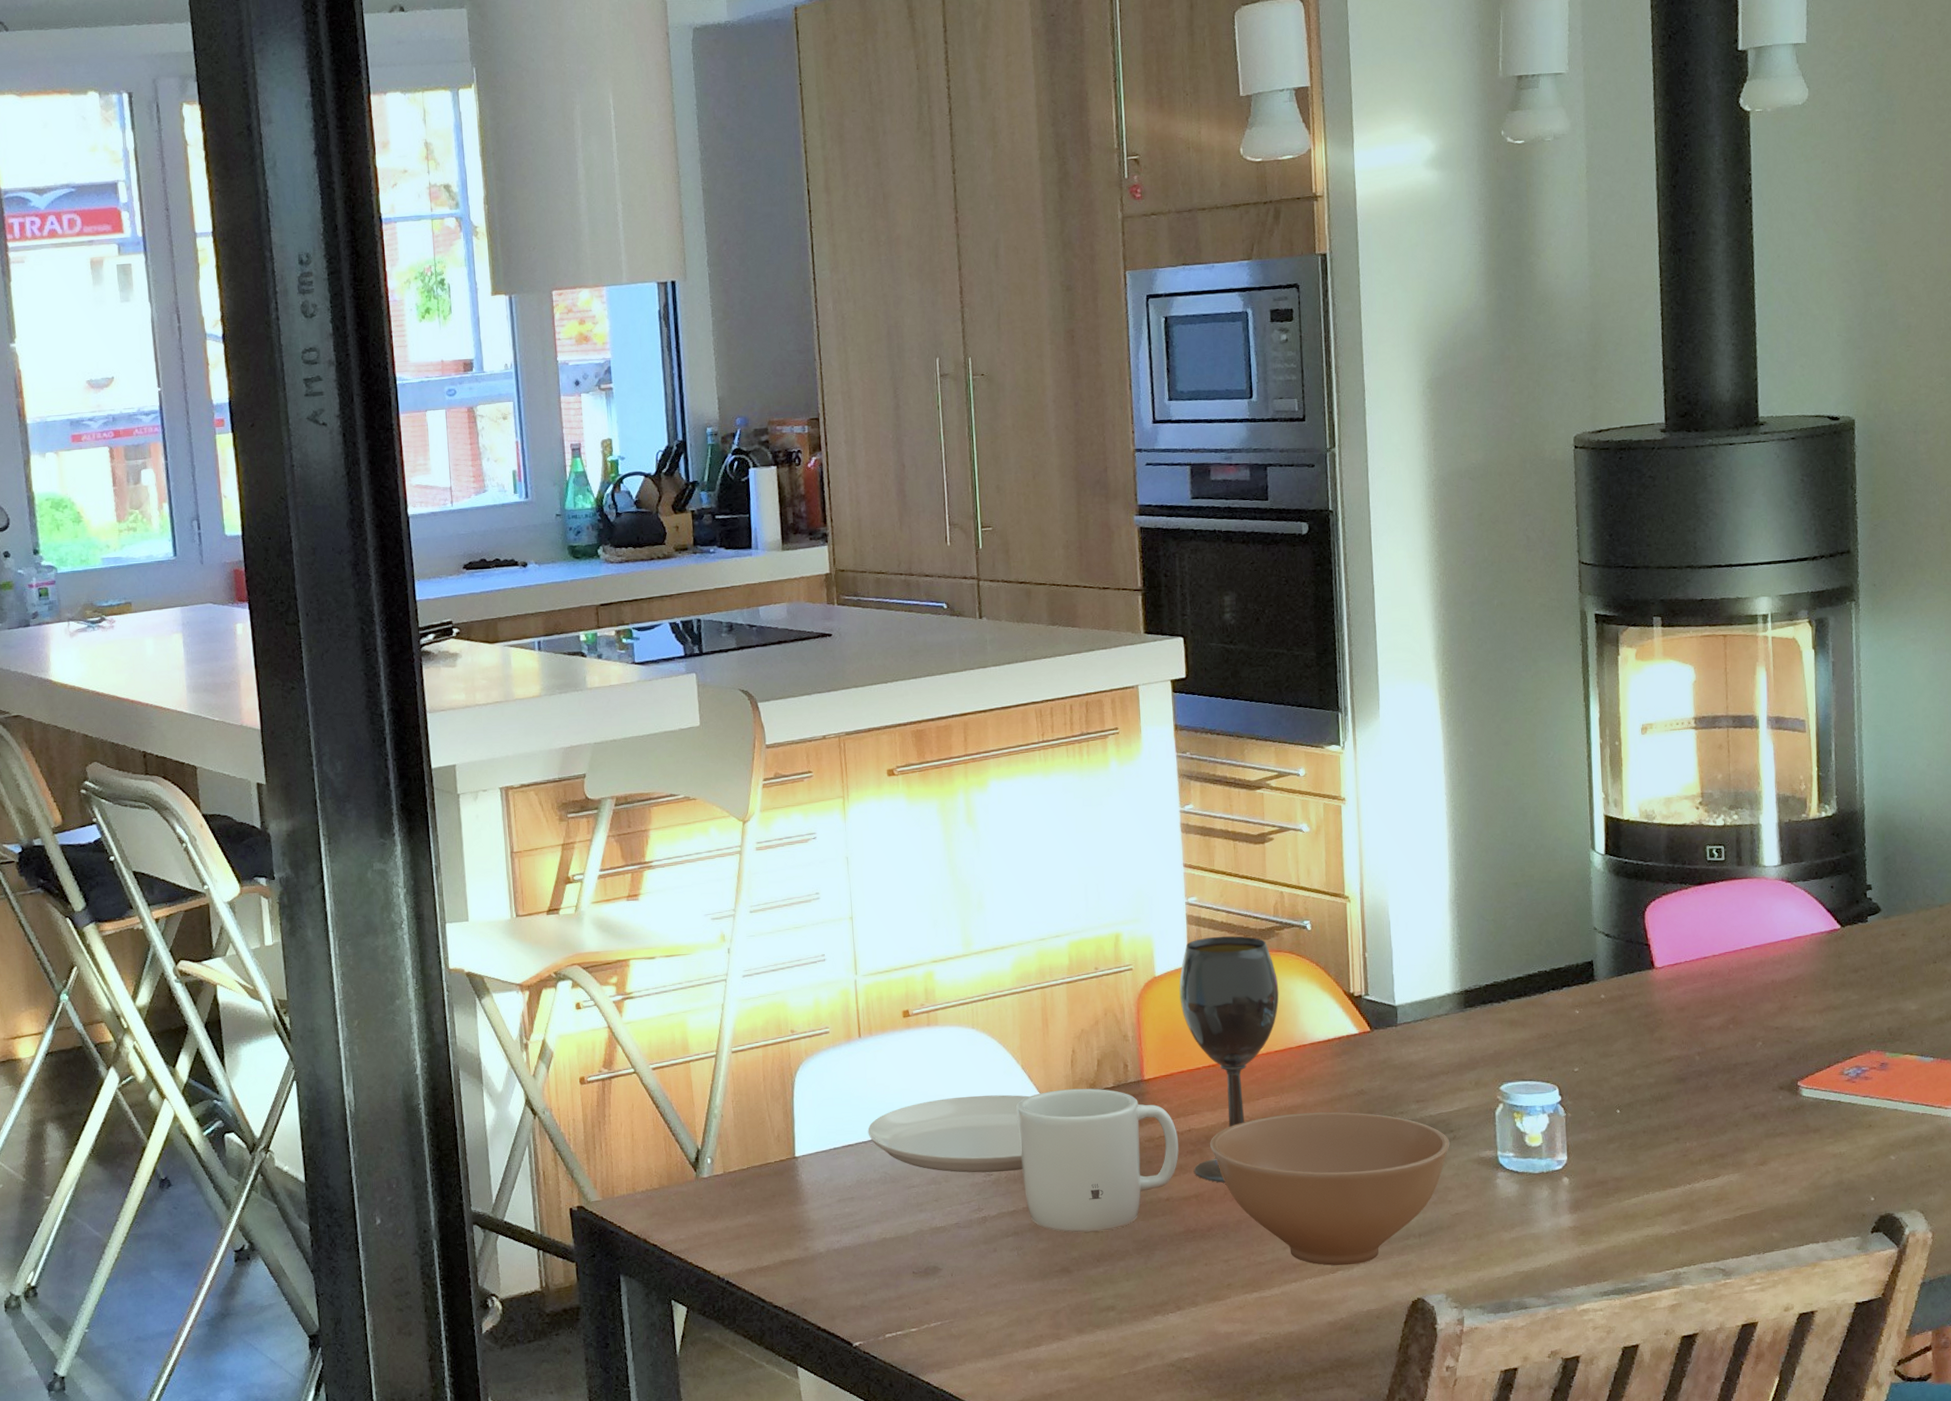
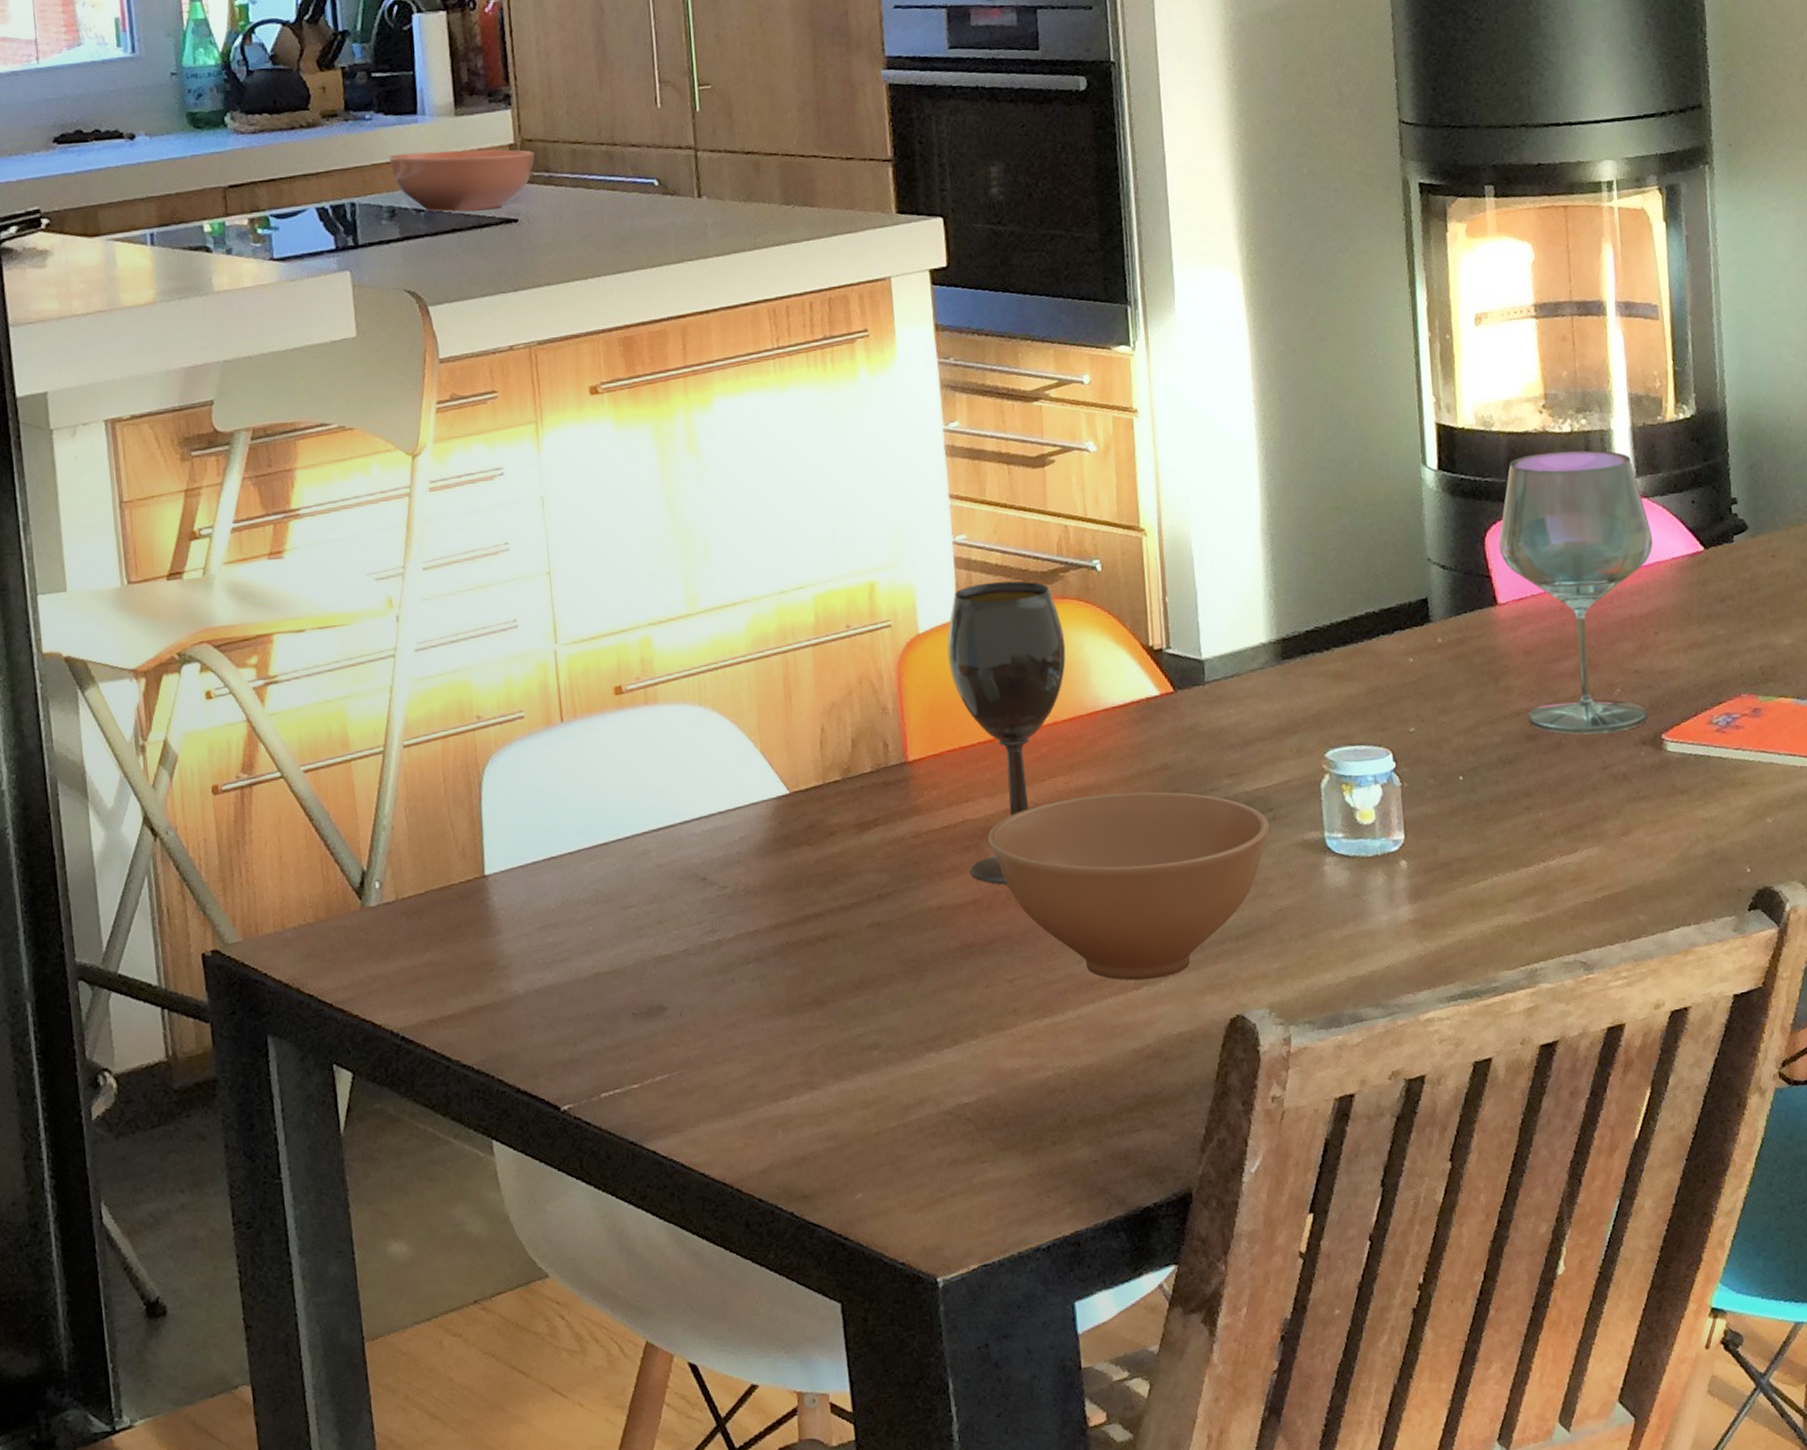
bowl: none [728,577,846,628] -> present [389,149,535,212]
plate: present [868,1094,1030,1173] -> none [574,786,771,886]
mug: present [1016,1088,1179,1233] -> none [755,774,952,955]
wine glass: none [1657,841,1795,1080] -> present [1499,450,1653,735]

